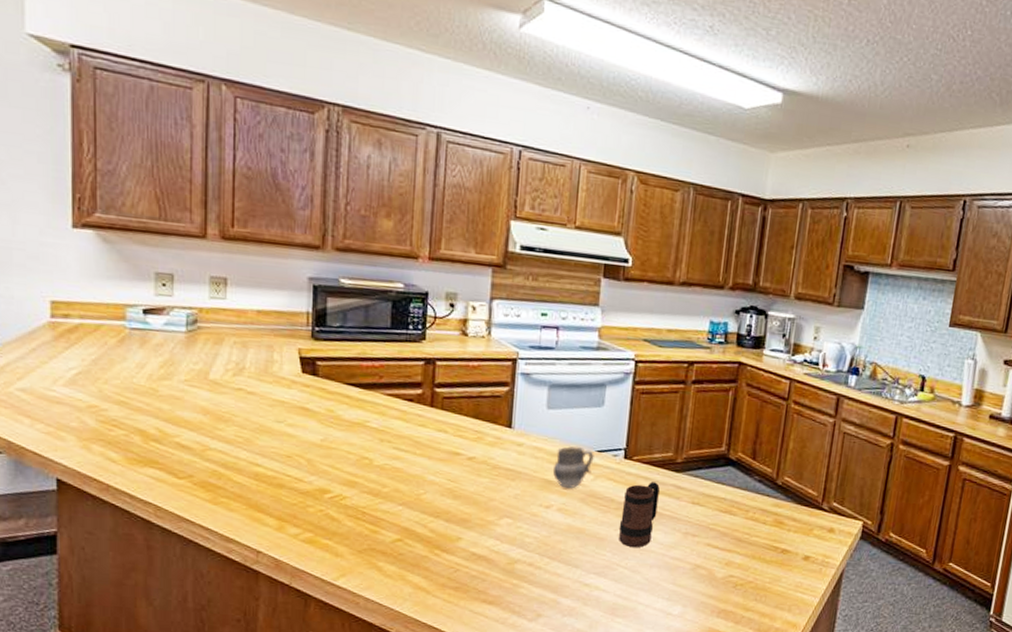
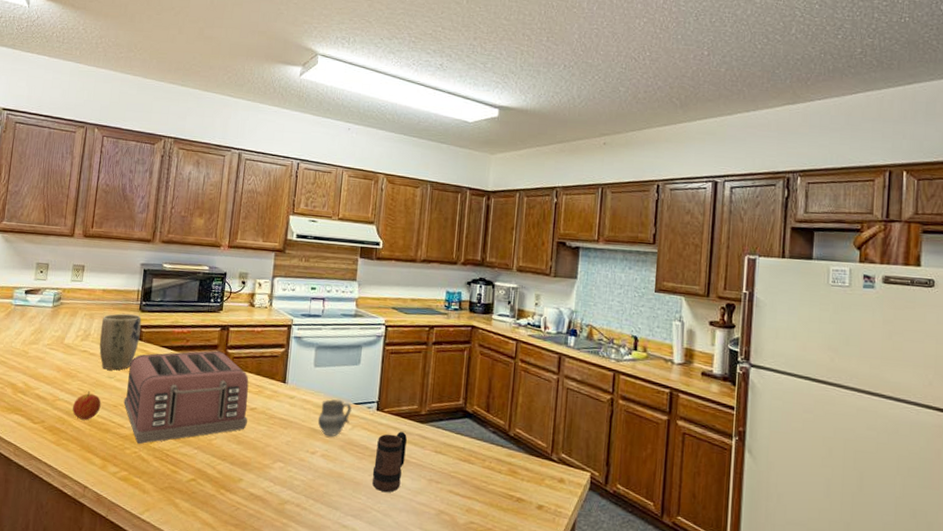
fruit: none [231,438,269,474] -> present [72,391,101,420]
plant pot: none [259,342,316,413] -> present [99,313,142,371]
toaster: none [300,389,465,501] -> present [123,350,249,445]

